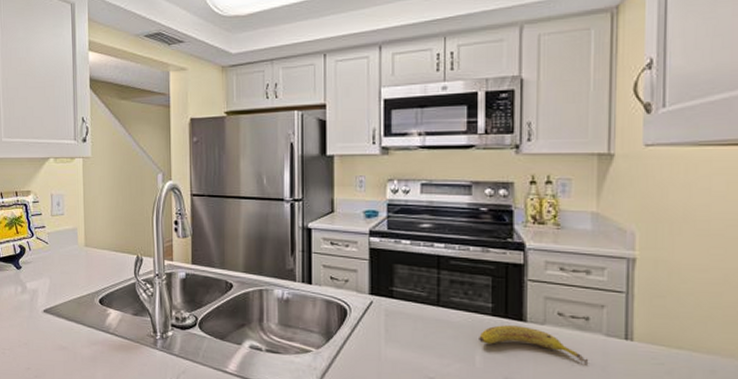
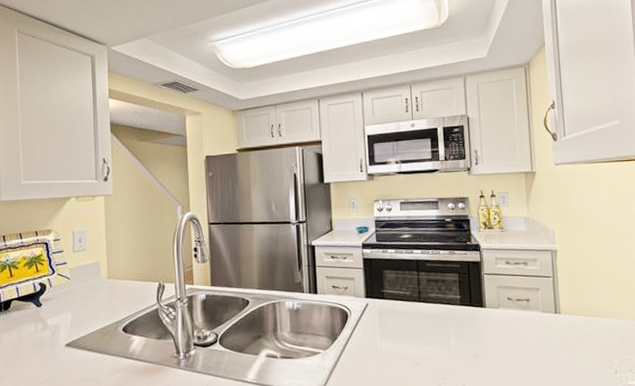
fruit: present [479,325,588,362] -> none [452,311,531,335]

